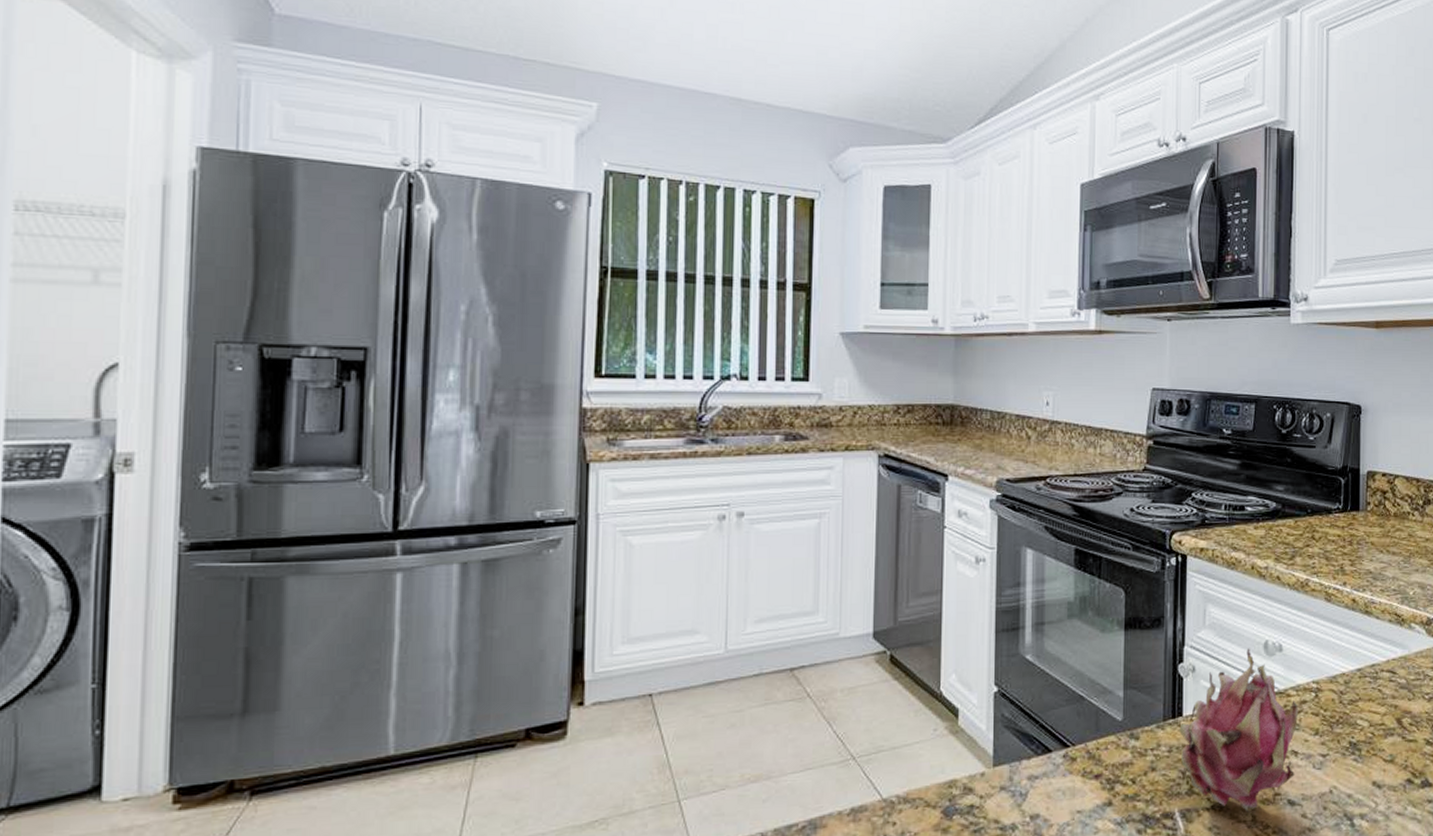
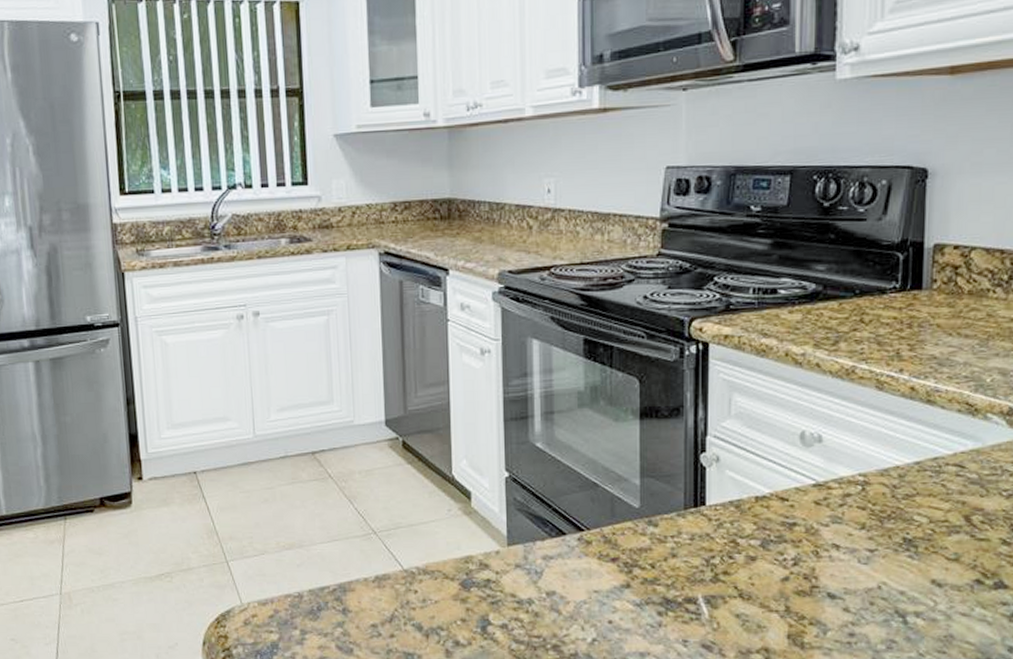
fruit: present [1179,648,1299,812] -> none [702,439,842,603]

